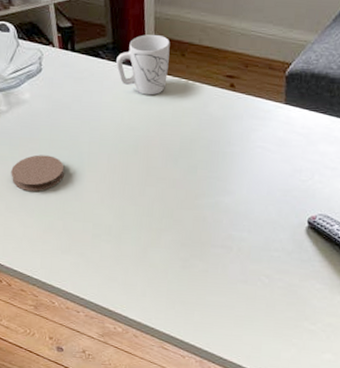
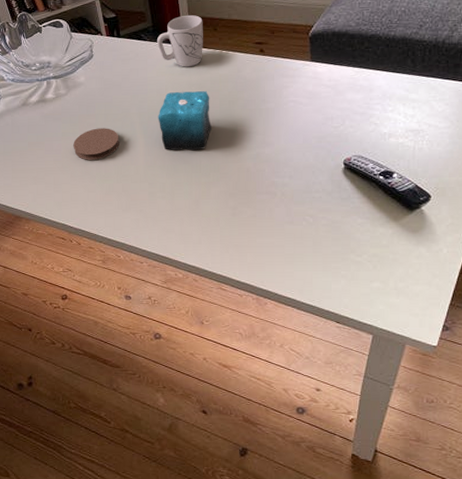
candle: none [109,122,170,192] -> present [158,91,211,151]

